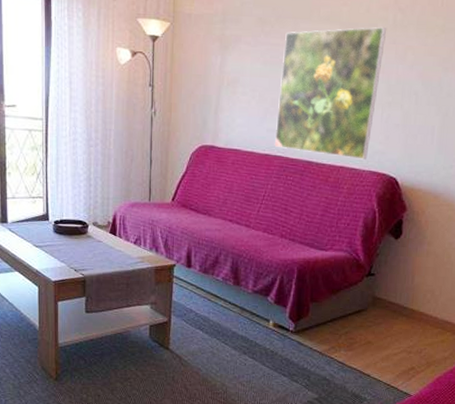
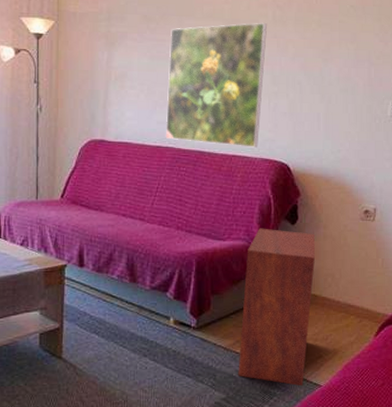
nightstand: none [331,241,419,394] -> present [238,228,316,386]

